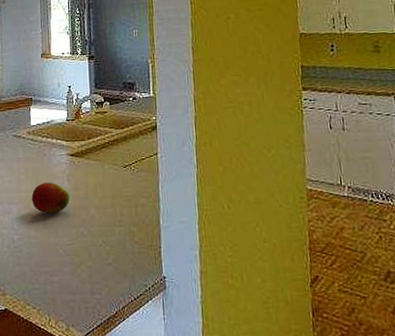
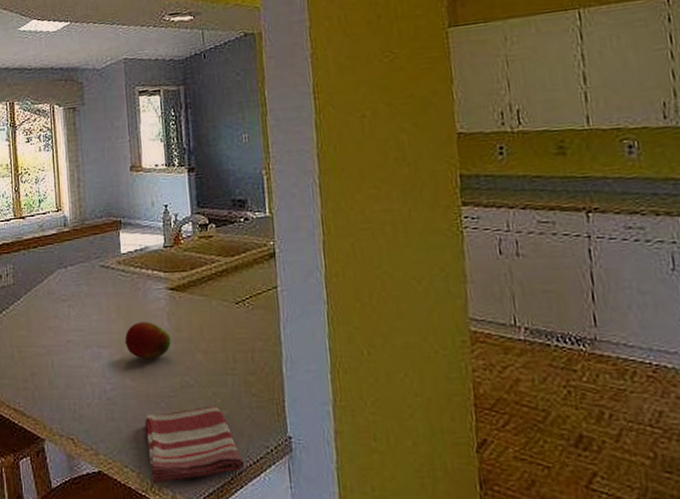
dish towel: none [45,252,127,319] -> present [144,405,245,484]

